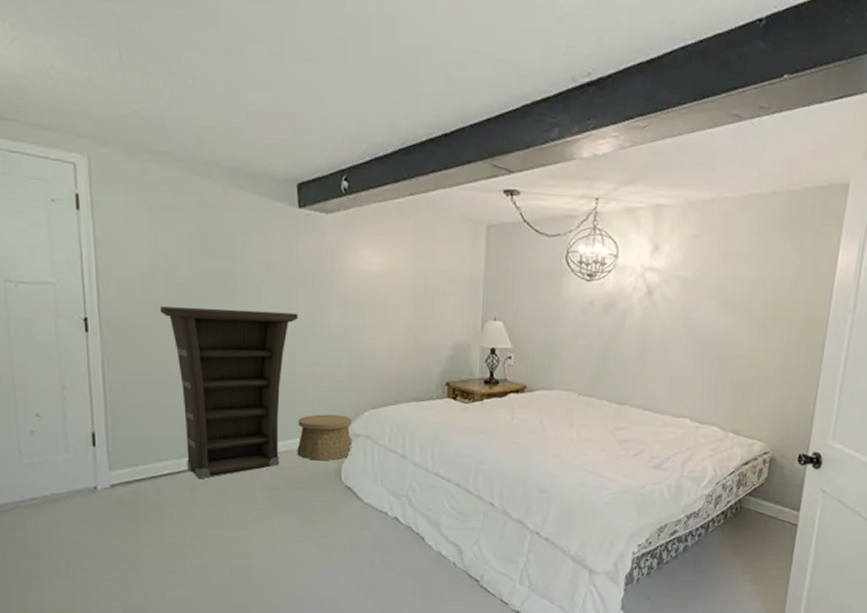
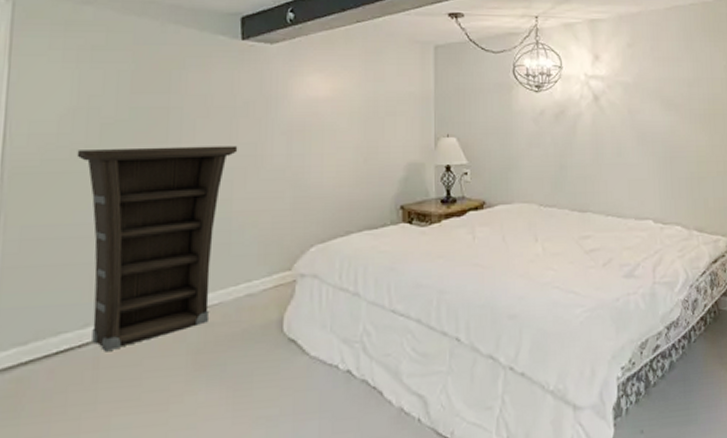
basket: present [297,414,353,461] -> none [231,254,297,312]

